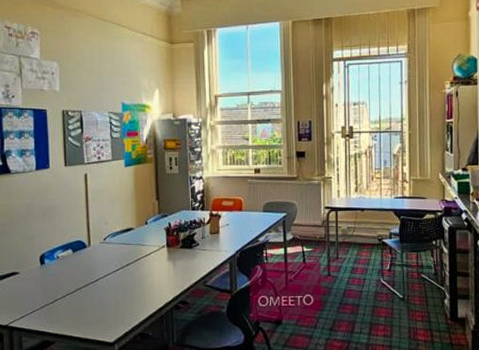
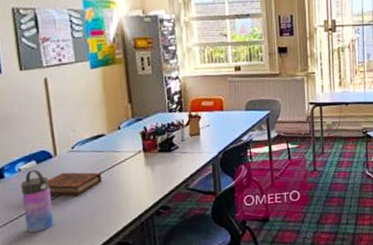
water bottle: none [58,258,84,317] -> present [21,169,54,233]
book: none [80,262,129,286] -> present [47,172,103,197]

